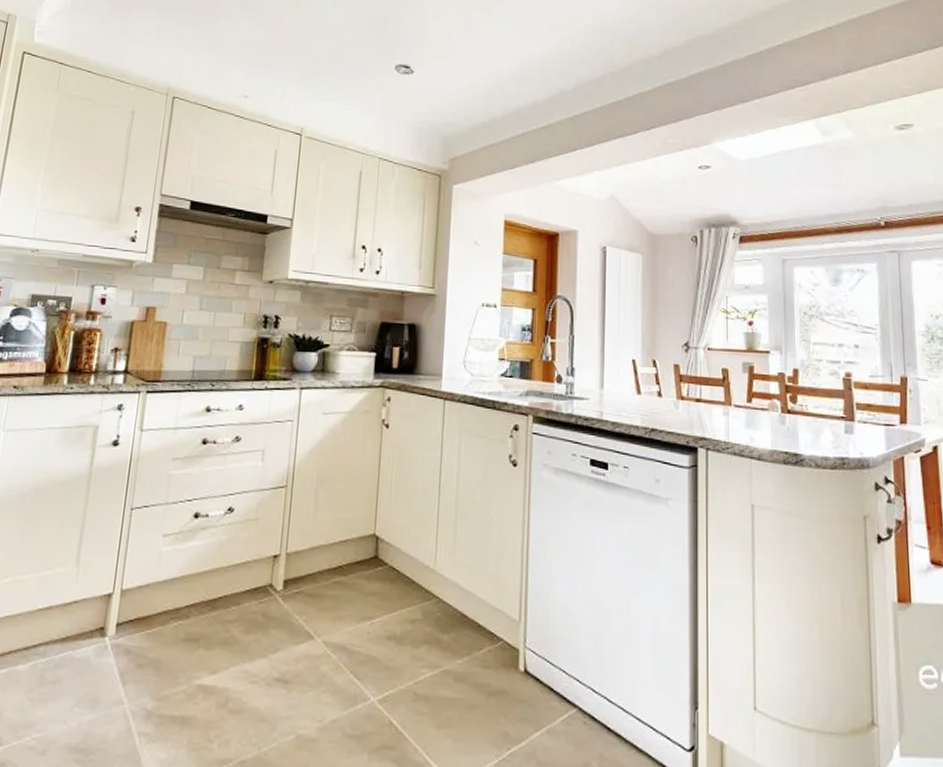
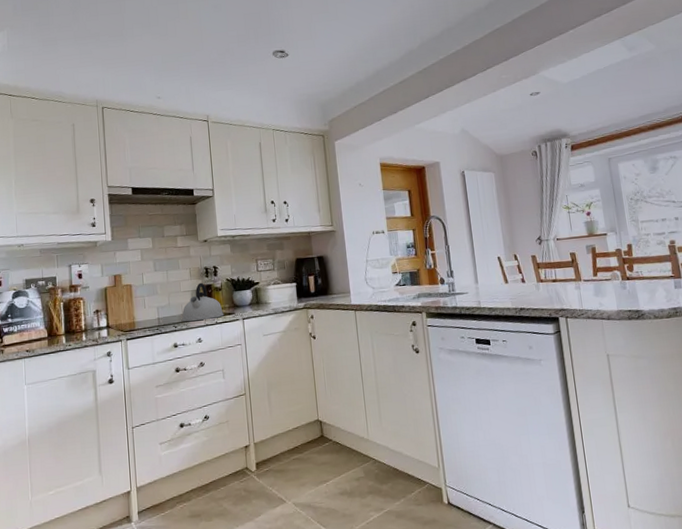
kettle: none [221,333,278,383] -> present [181,282,225,322]

